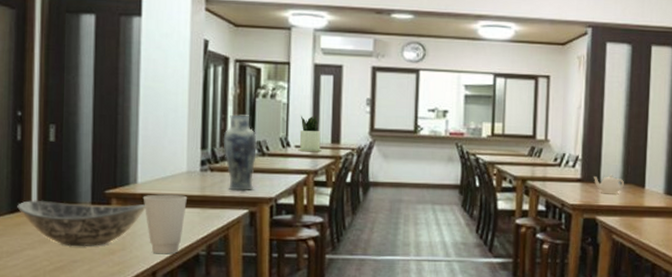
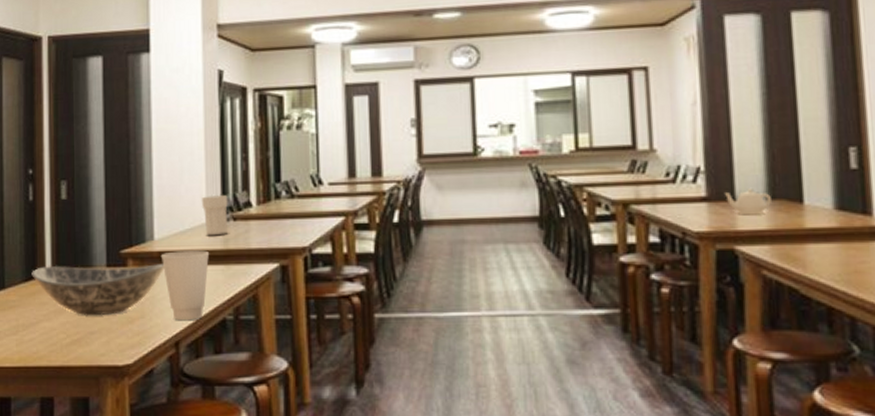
cup: none [183,148,207,184] -> present [202,195,228,236]
vase: present [223,114,258,191] -> none [245,151,285,242]
planter: present [298,115,322,153] -> none [332,145,361,190]

